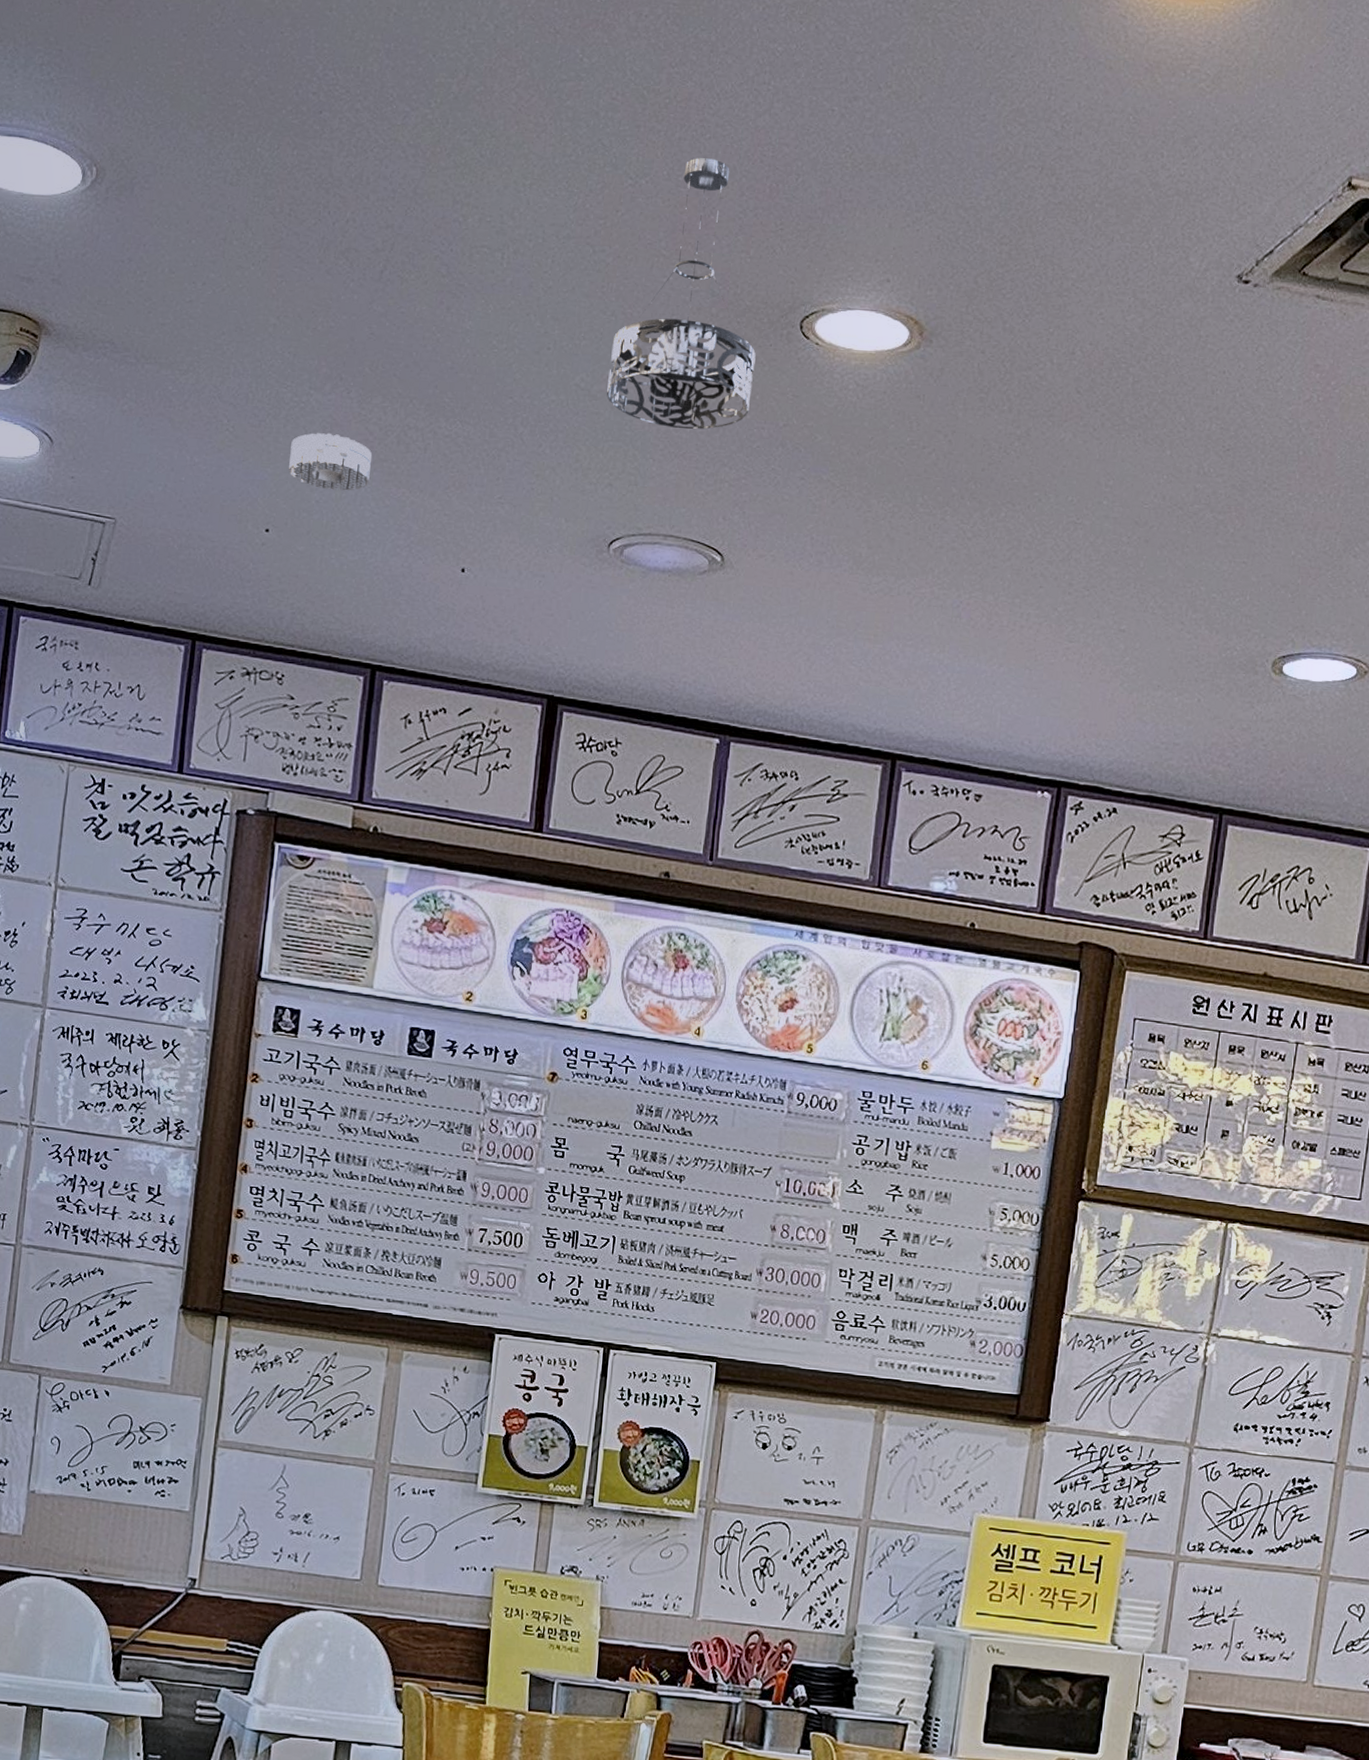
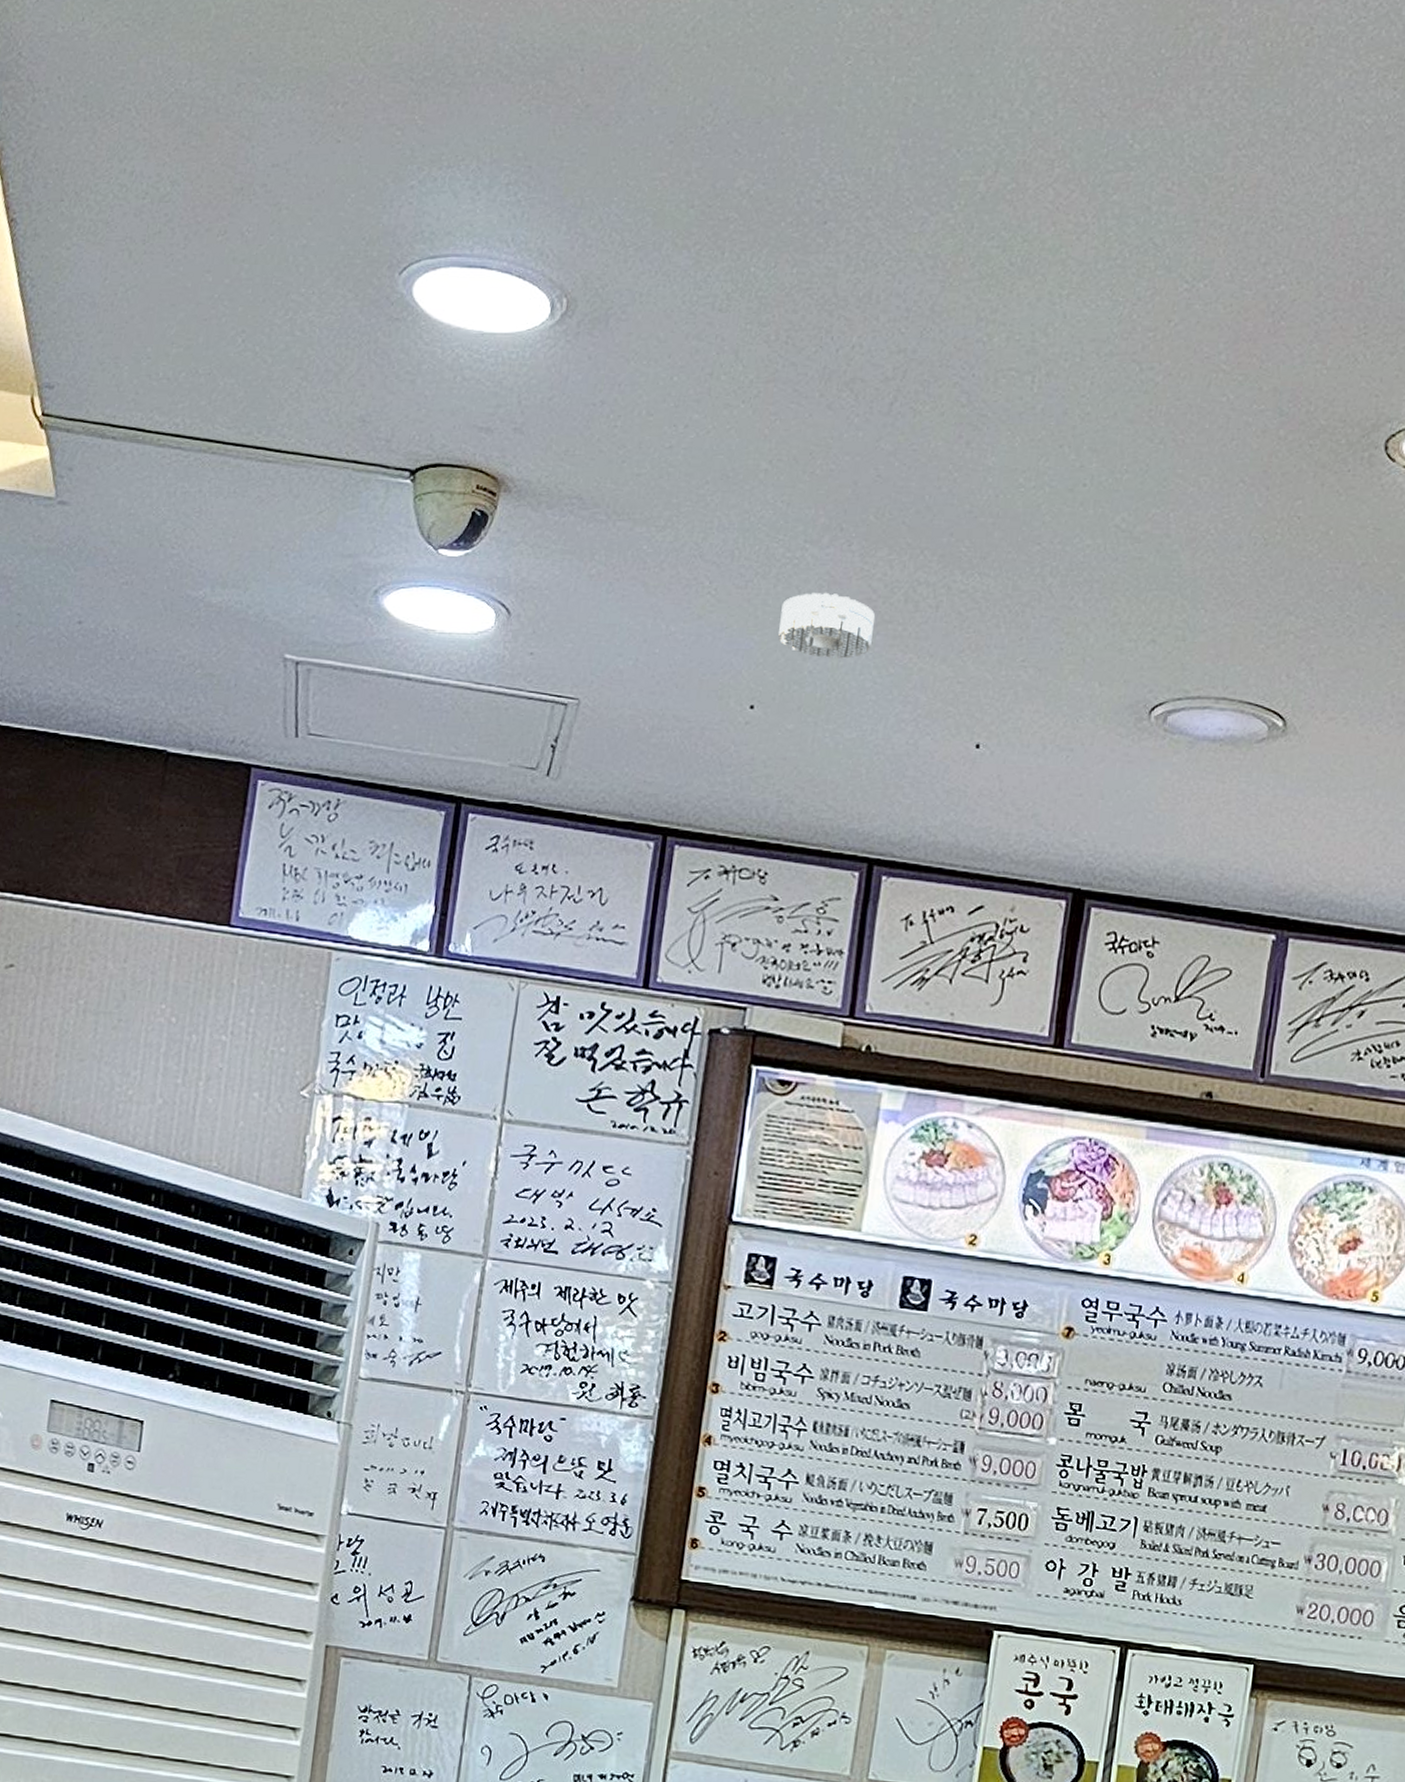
pendant light: present [607,158,756,430] -> none [1152,254,1331,573]

